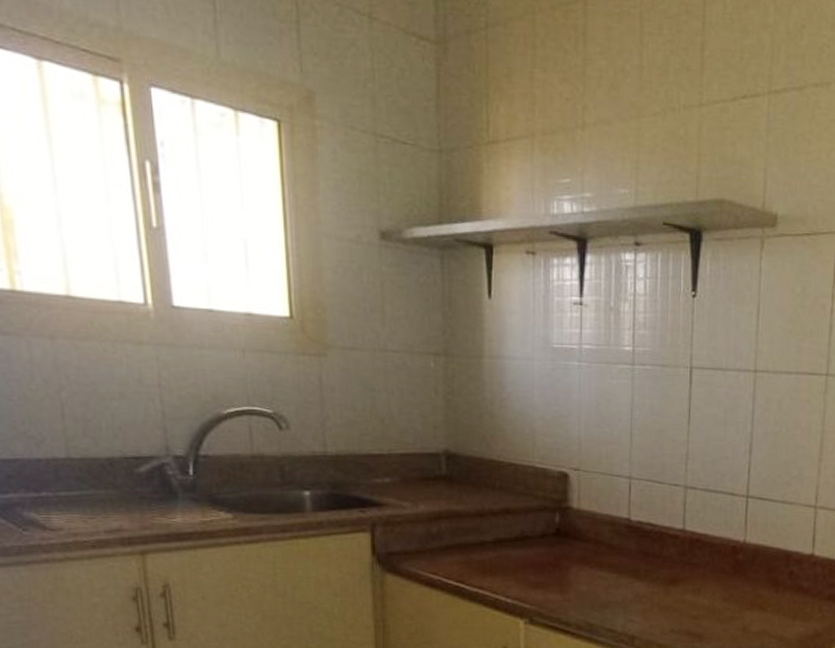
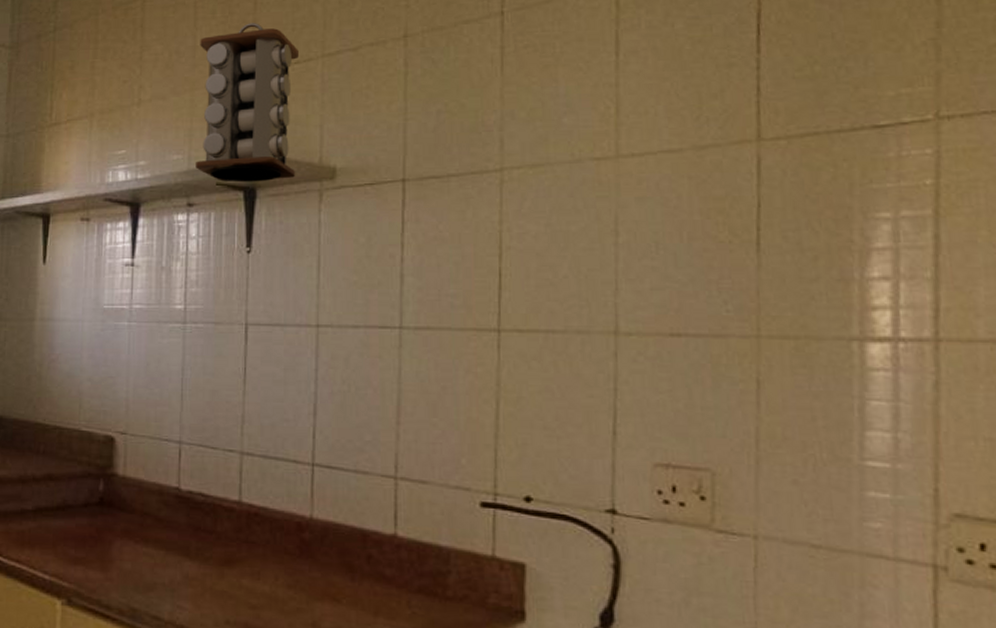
spice rack: none [642,45,746,225] -> present [195,23,299,183]

